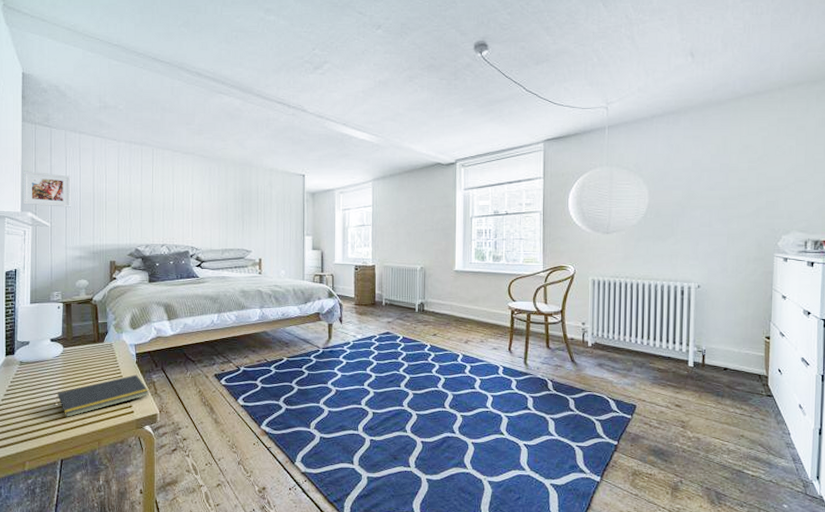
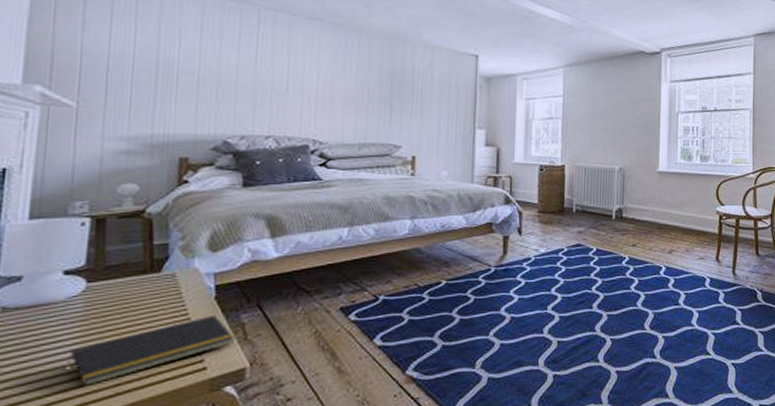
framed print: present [23,170,71,207] -> none [26,24,119,81]

